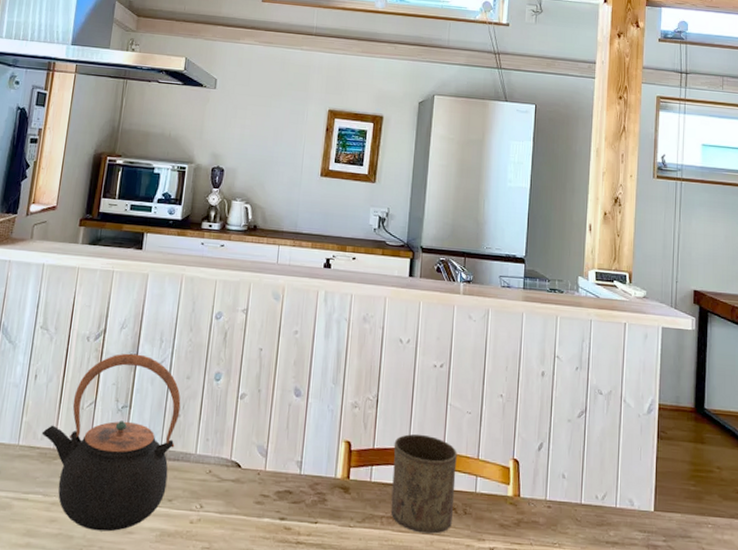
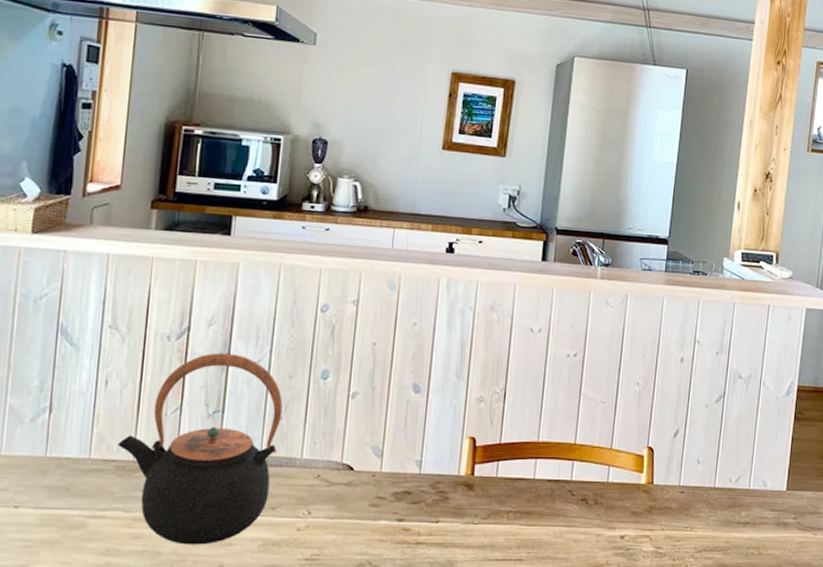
cup: present [391,433,457,534] -> none [518,426,590,526]

